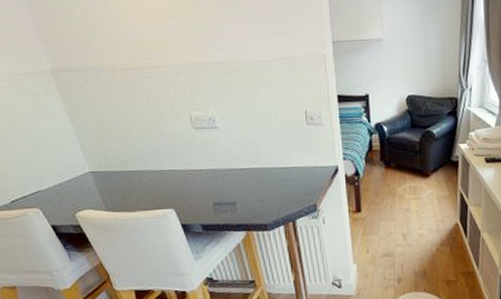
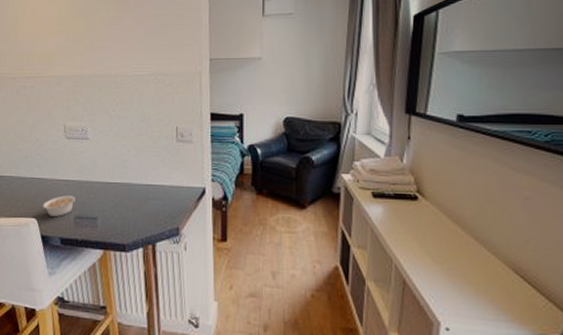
legume: none [178,182,217,205] -> present [42,195,81,217]

